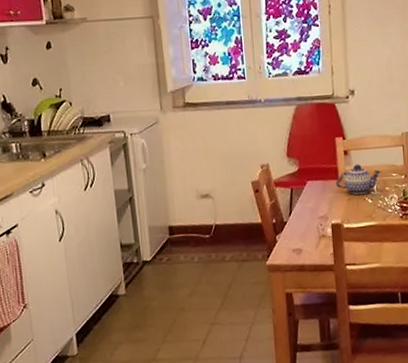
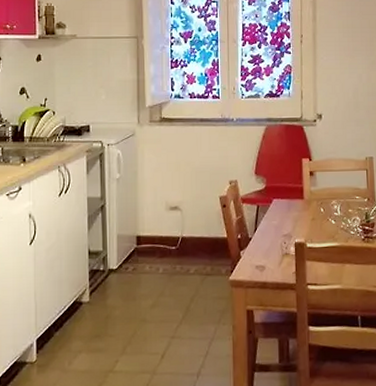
teapot: present [335,164,382,195] -> none [300,185,346,215]

